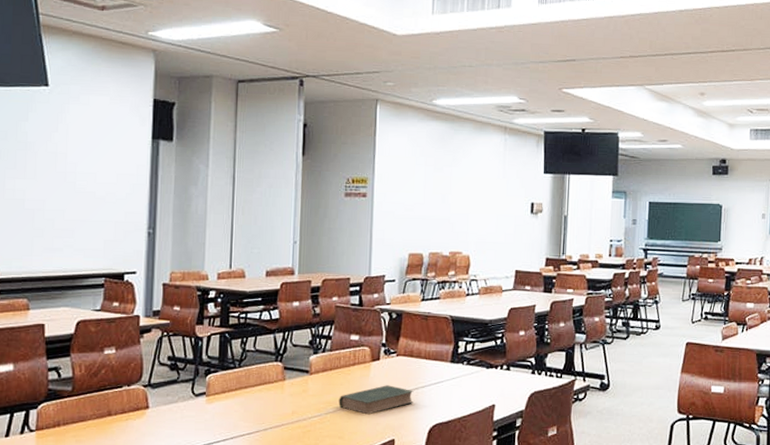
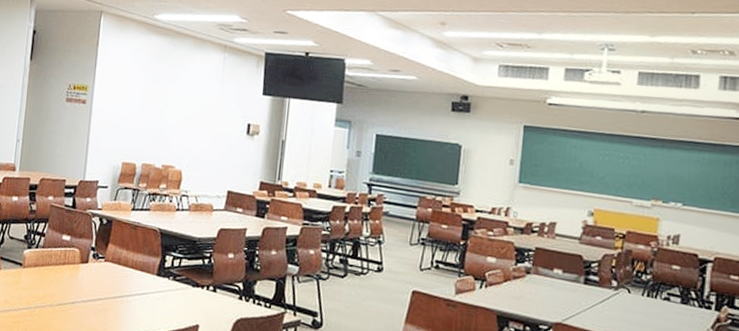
book: present [338,385,414,415] -> none [47,288,119,315]

